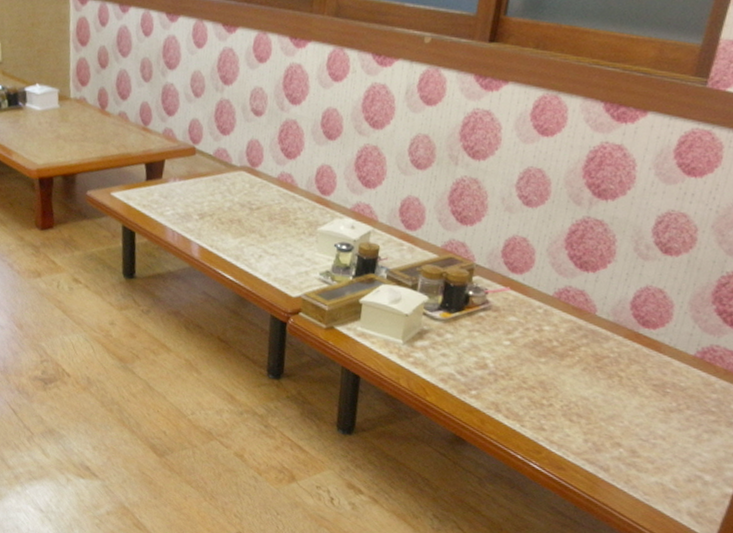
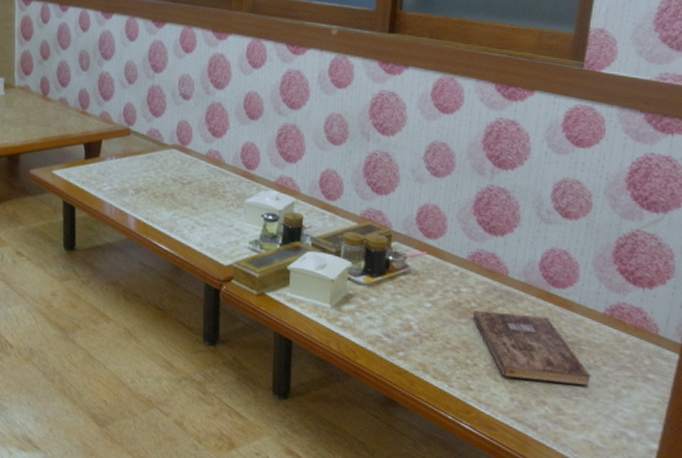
bible: none [552,350,673,430] -> present [472,310,591,386]

